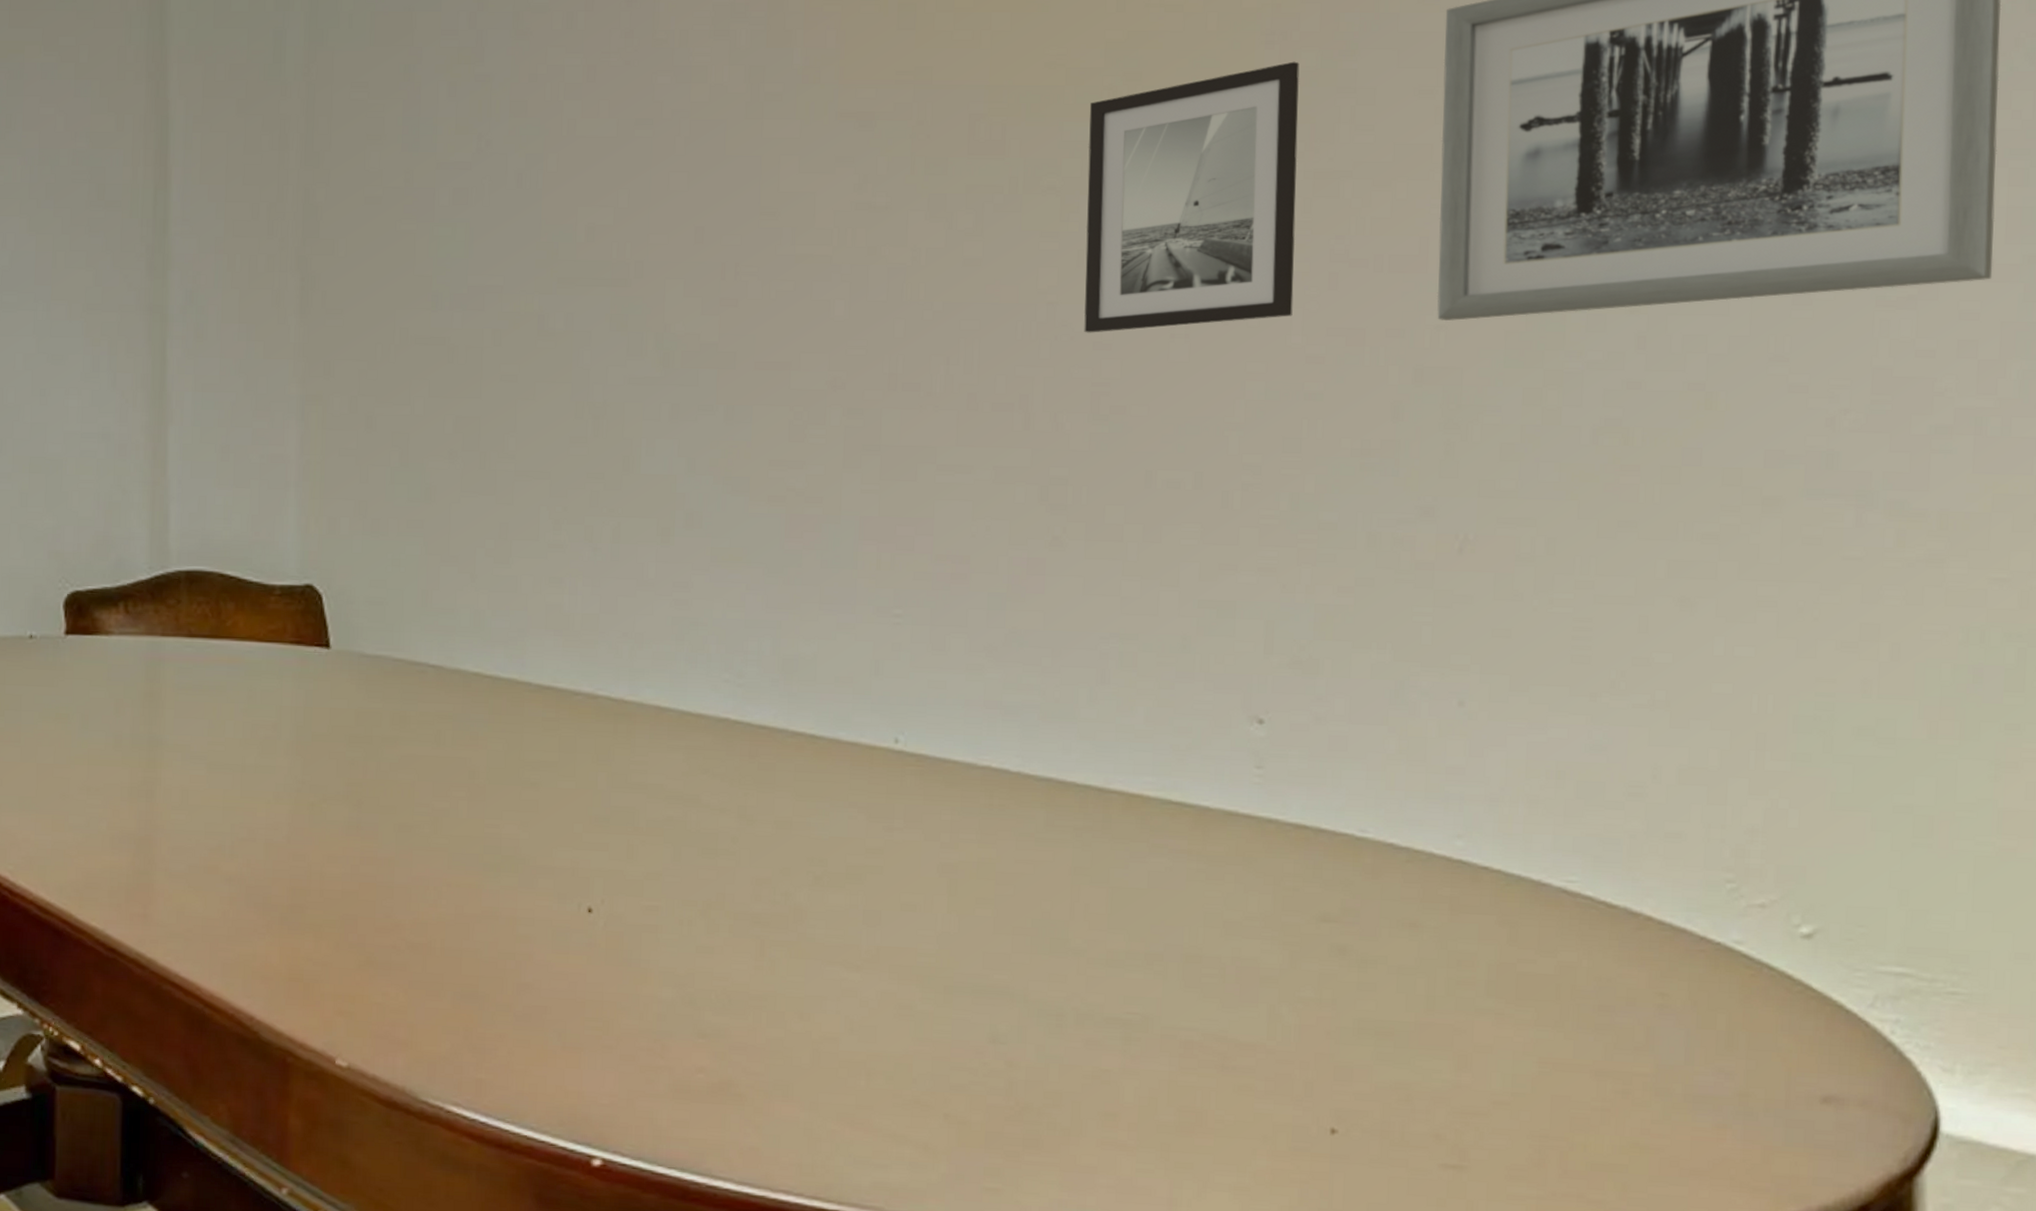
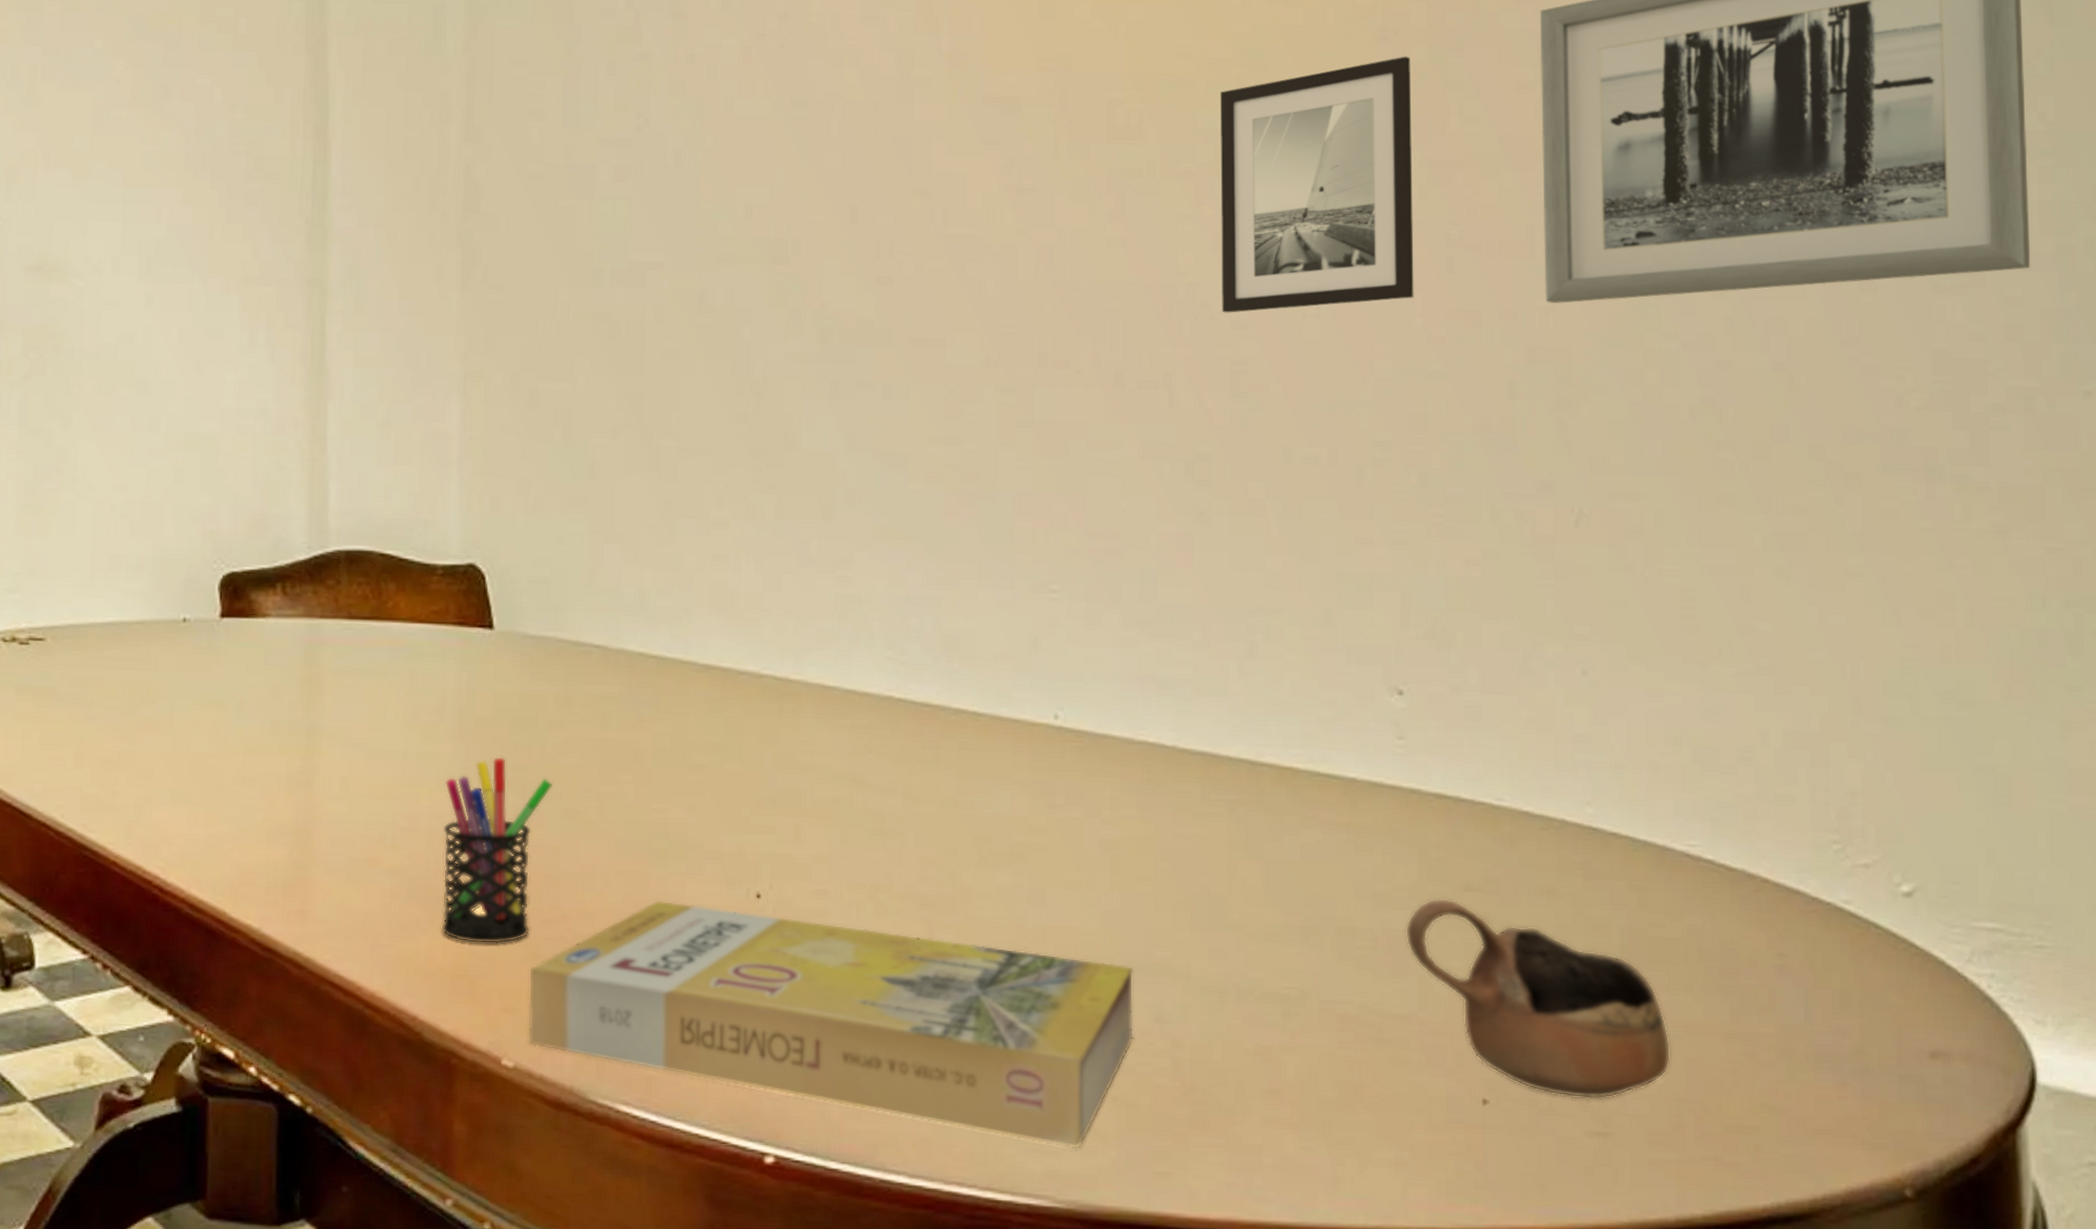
pen holder: none [278,771,388,951] -> present [441,756,553,945]
book: none [361,912,970,1163] -> present [528,900,1134,1149]
cup: none [1255,928,1537,1133] -> present [1405,898,1671,1100]

